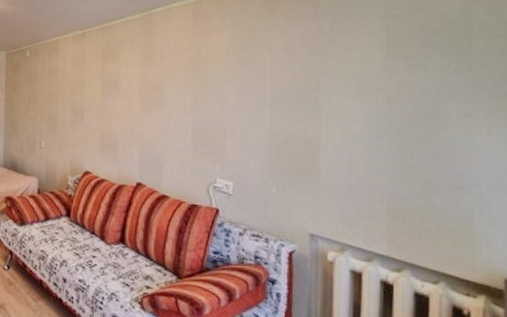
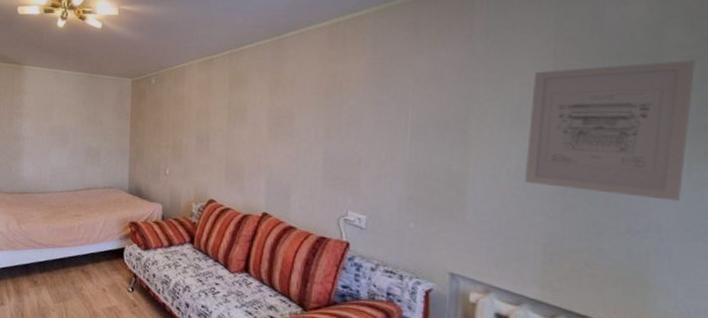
wall art: none [368,37,497,160] -> present [524,60,695,201]

